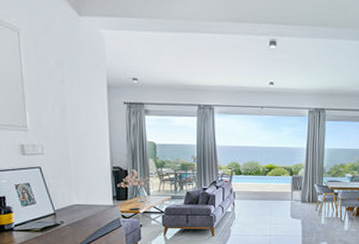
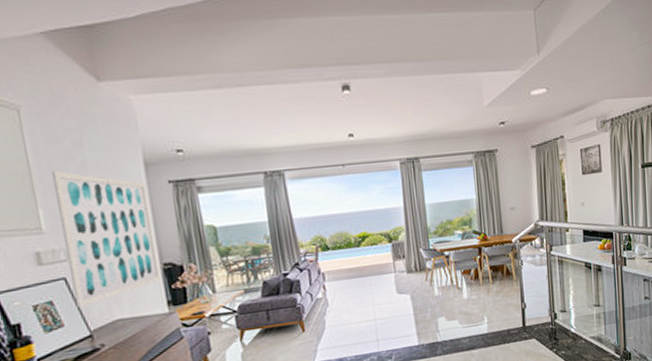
wall art: none [39,83,111,191] -> present [52,171,162,308]

